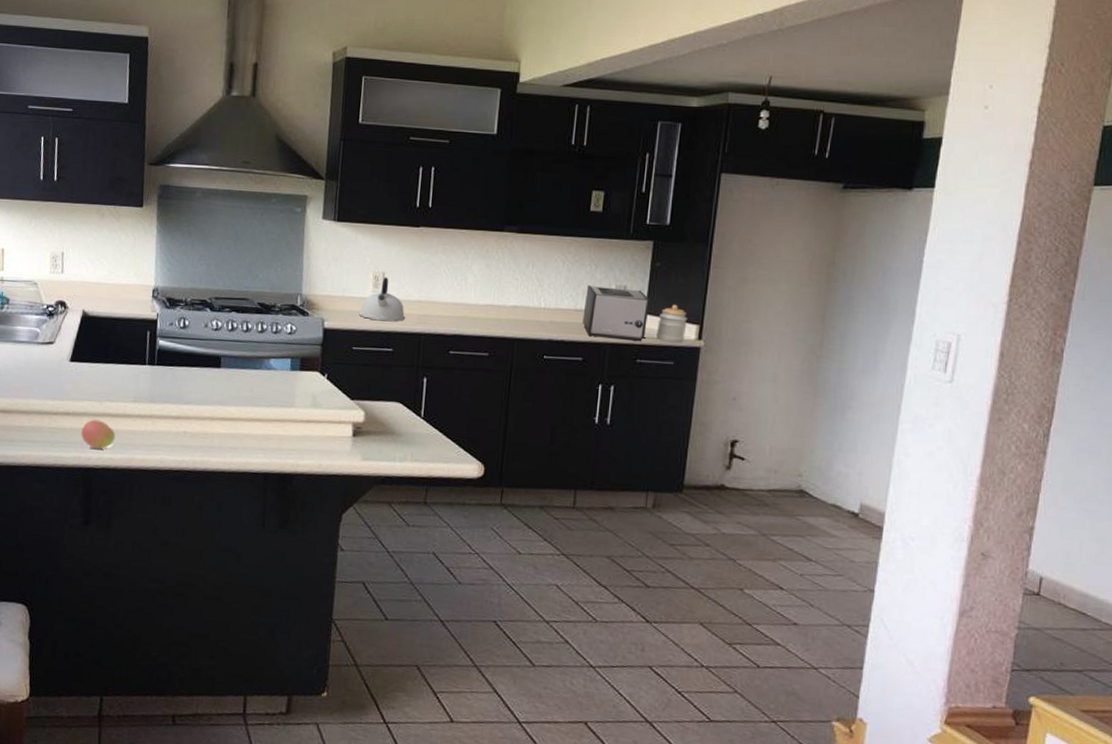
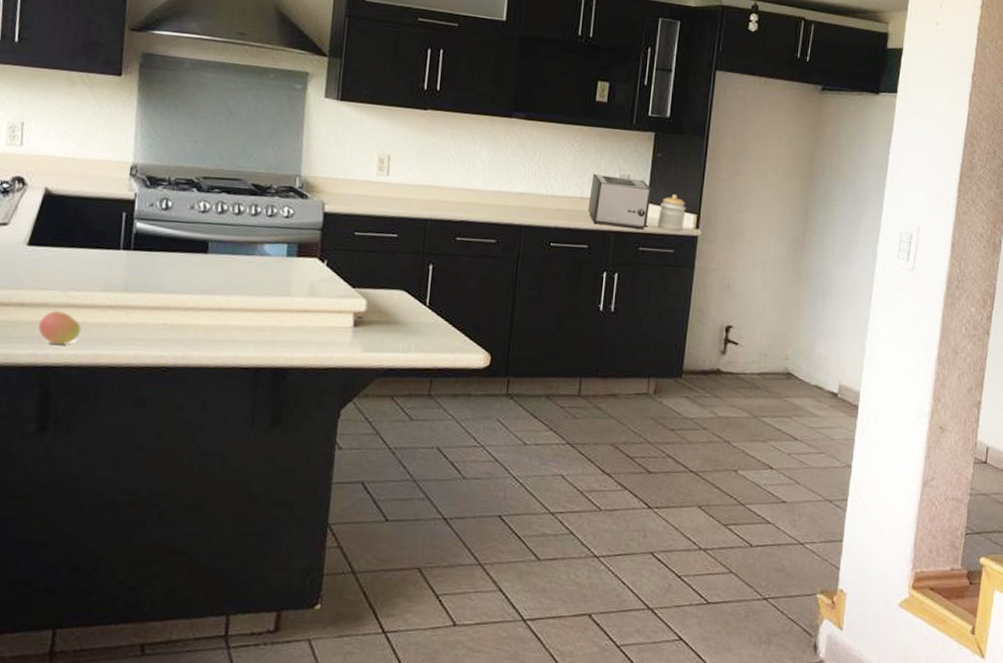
kettle: present [359,277,405,322] -> none [362,160,411,207]

